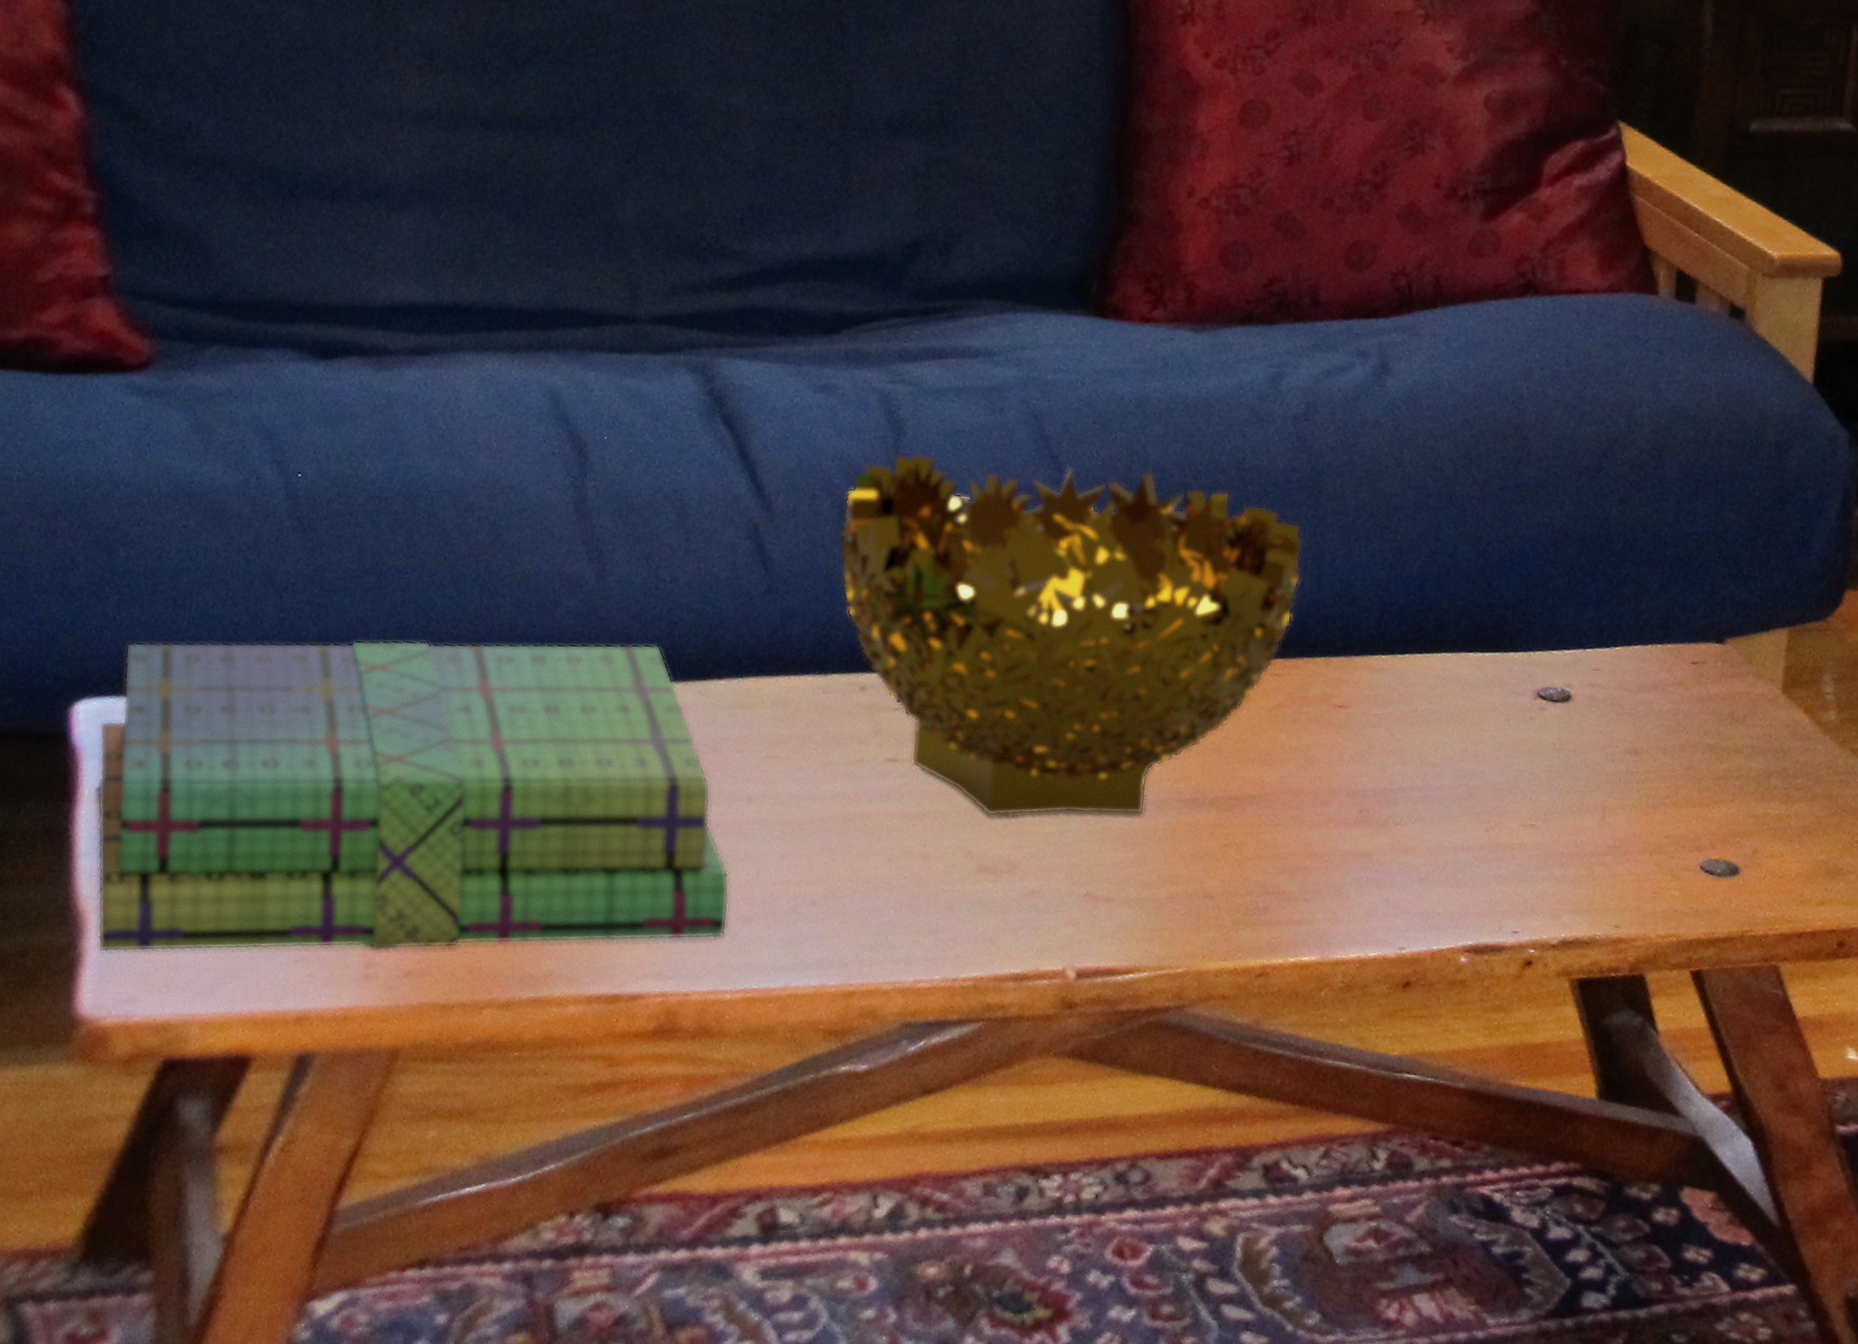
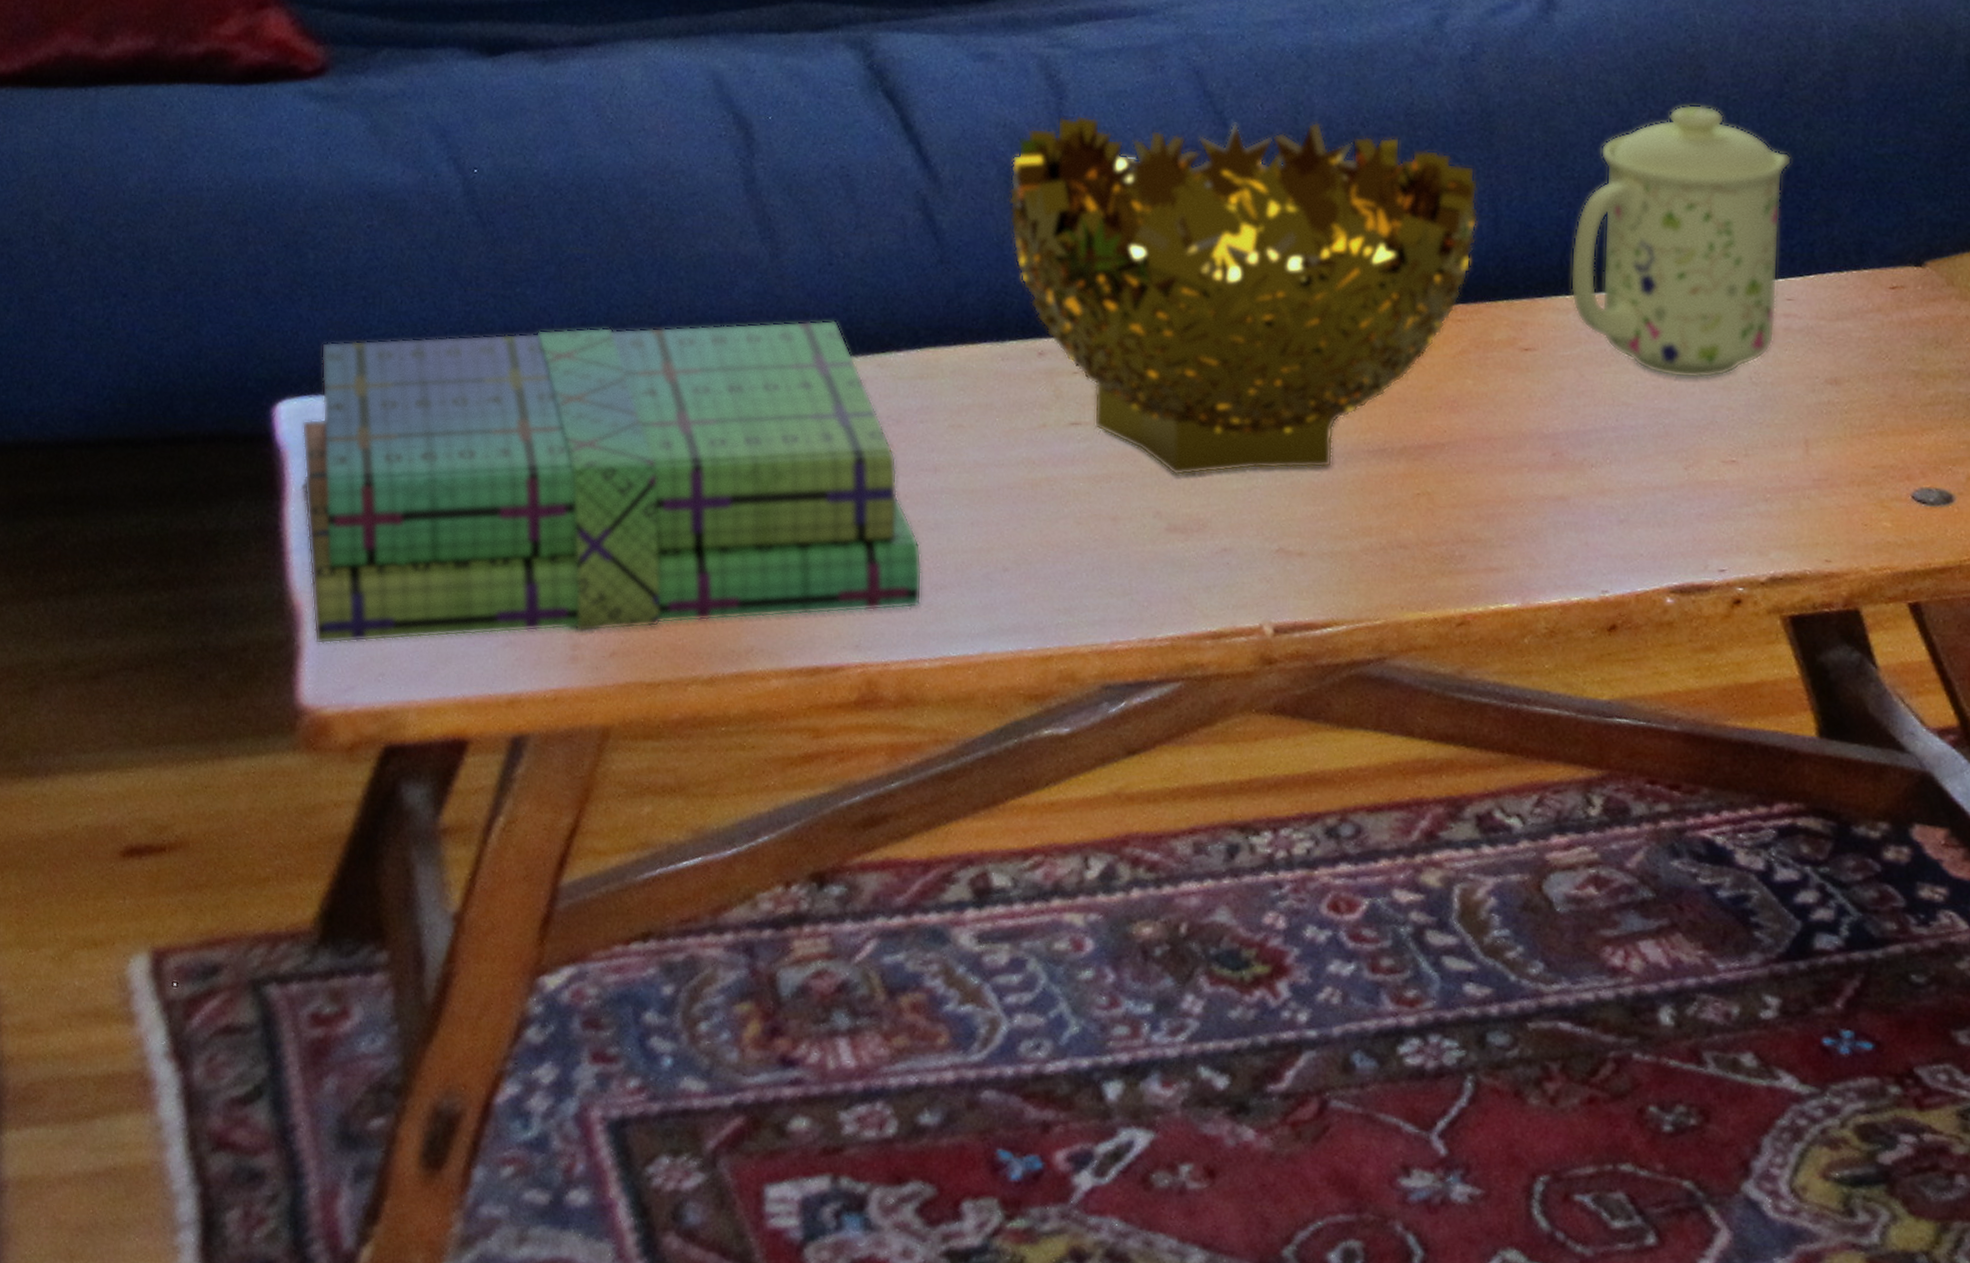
mug: none [1386,474,1607,743] -> present [1570,104,1793,379]

